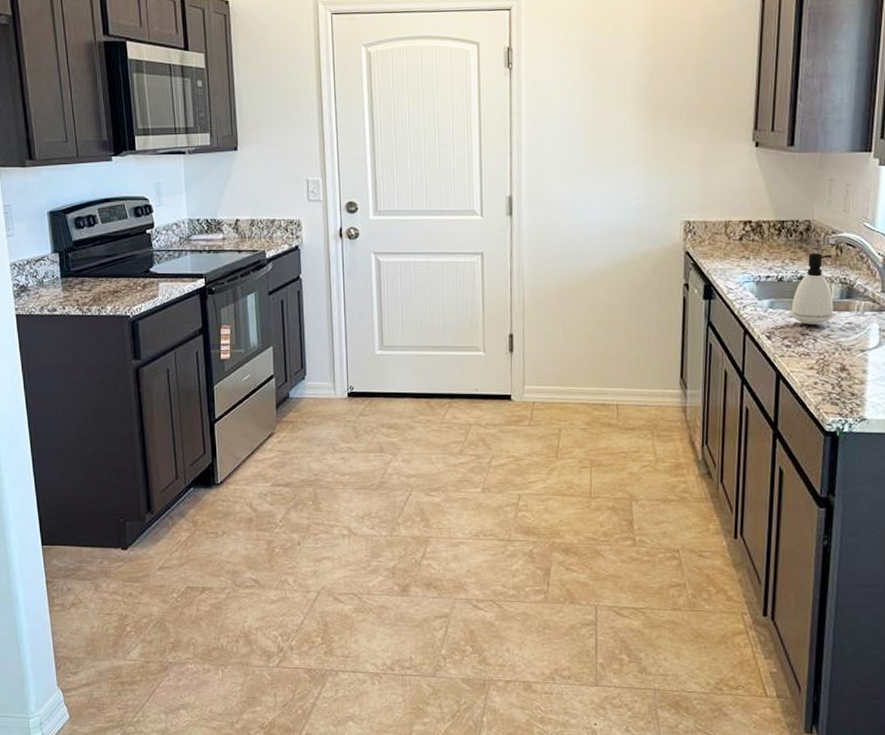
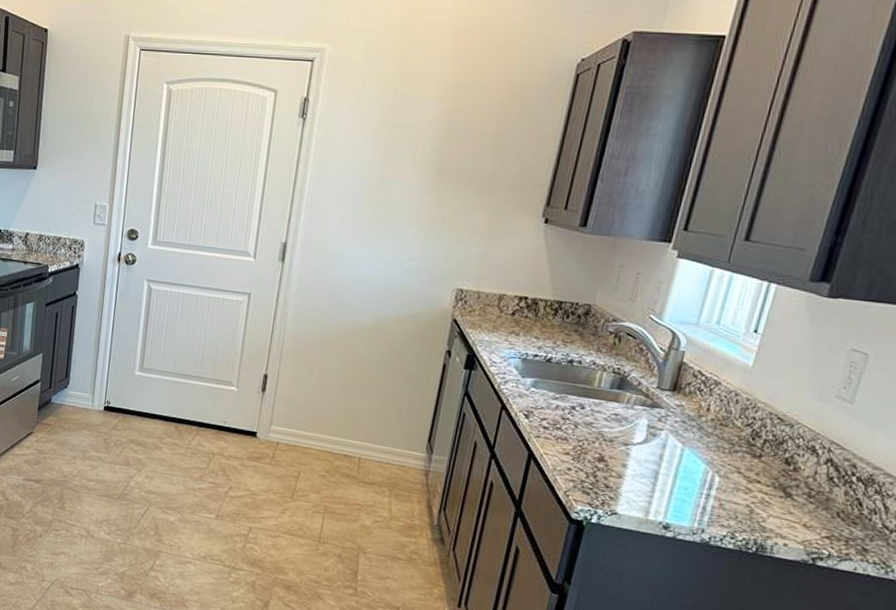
soap dispenser: present [791,252,834,325] -> none [554,337,609,412]

